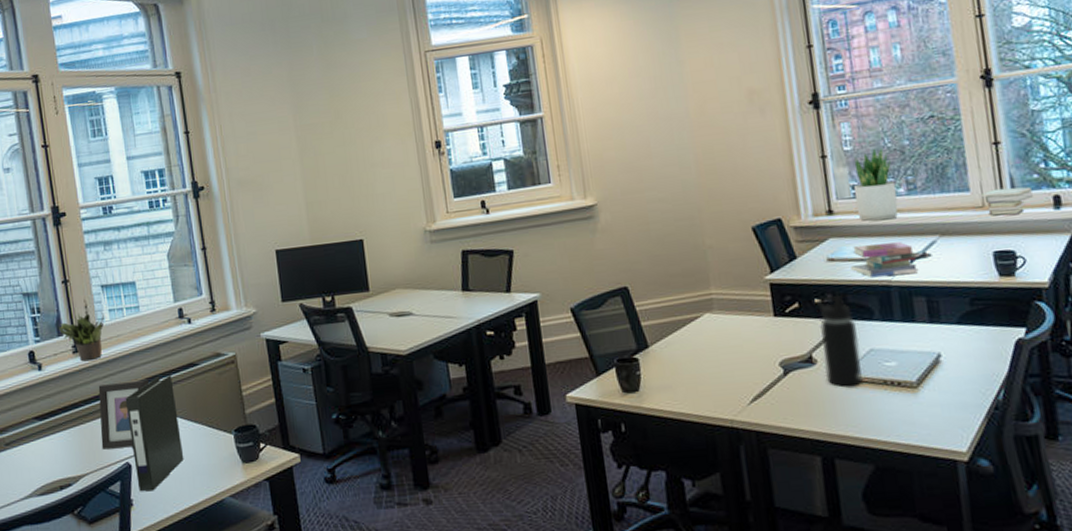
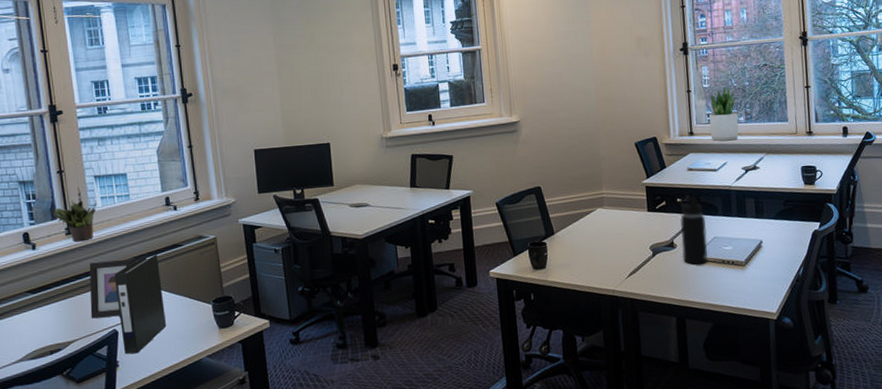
books: present [851,242,918,279] -> none [704,157,750,184]
books: present [981,186,1033,216] -> none [796,120,830,141]

